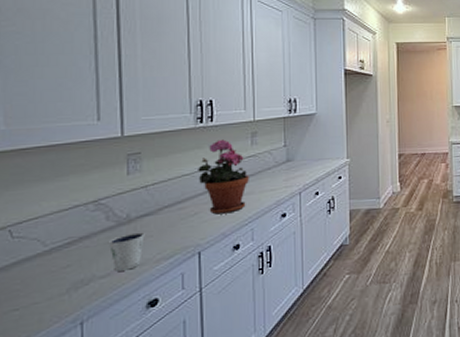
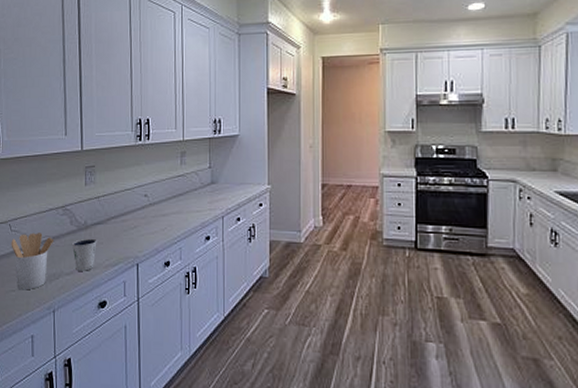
utensil holder: none [12,235,80,307] -> present [11,232,53,290]
potted plant: present [198,139,249,215] -> none [137,158,178,230]

